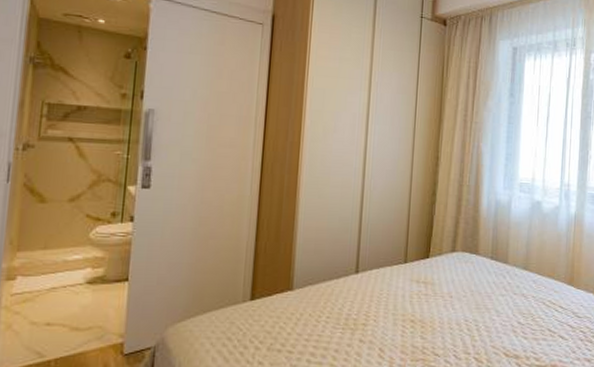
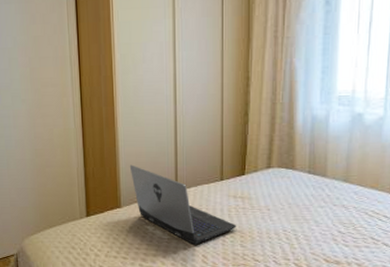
laptop: none [307,240,418,336] -> present [129,164,237,245]

